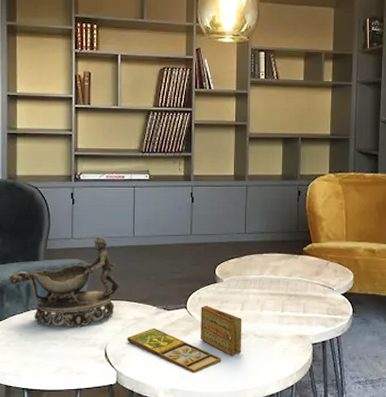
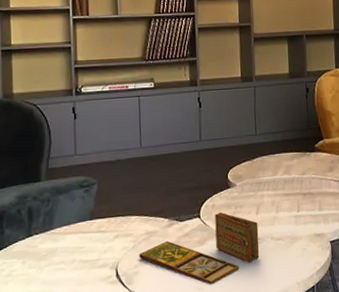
decorative bowl: present [9,236,119,328] -> none [9,150,128,250]

